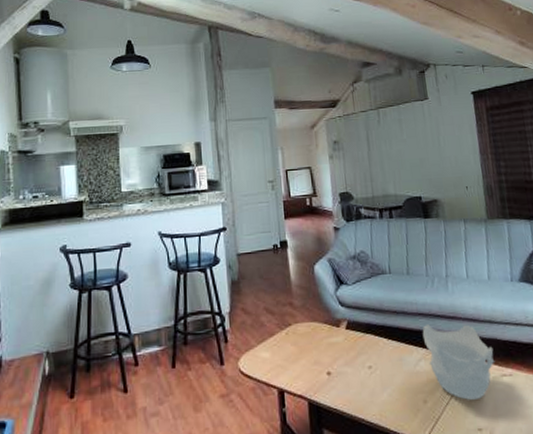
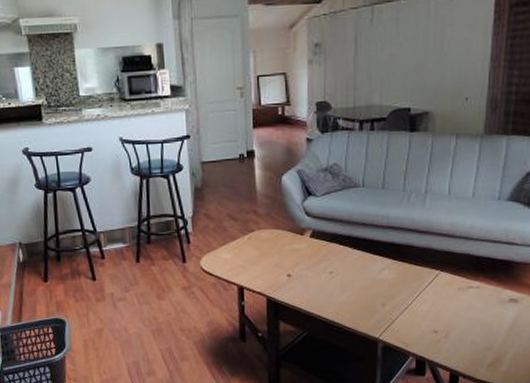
decorative bowl: present [422,325,495,401] -> none [390,237,464,307]

